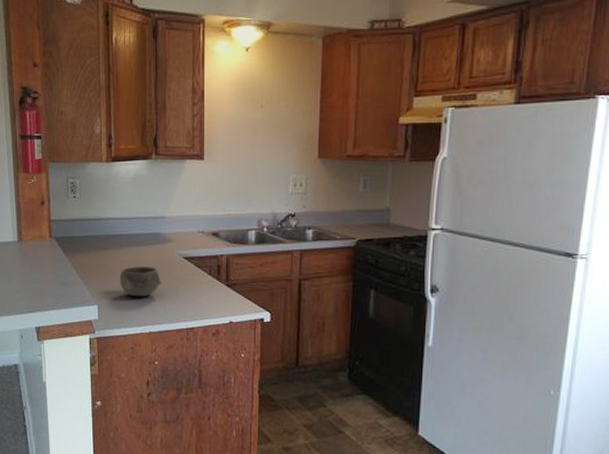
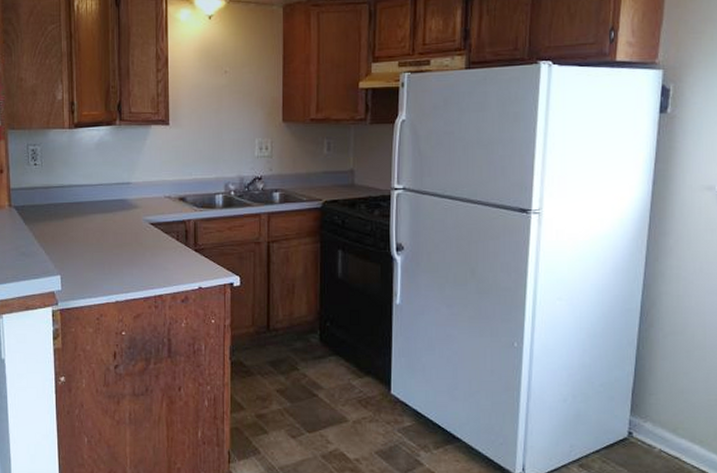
bowl: present [119,266,162,297] -> none [83,234,128,265]

